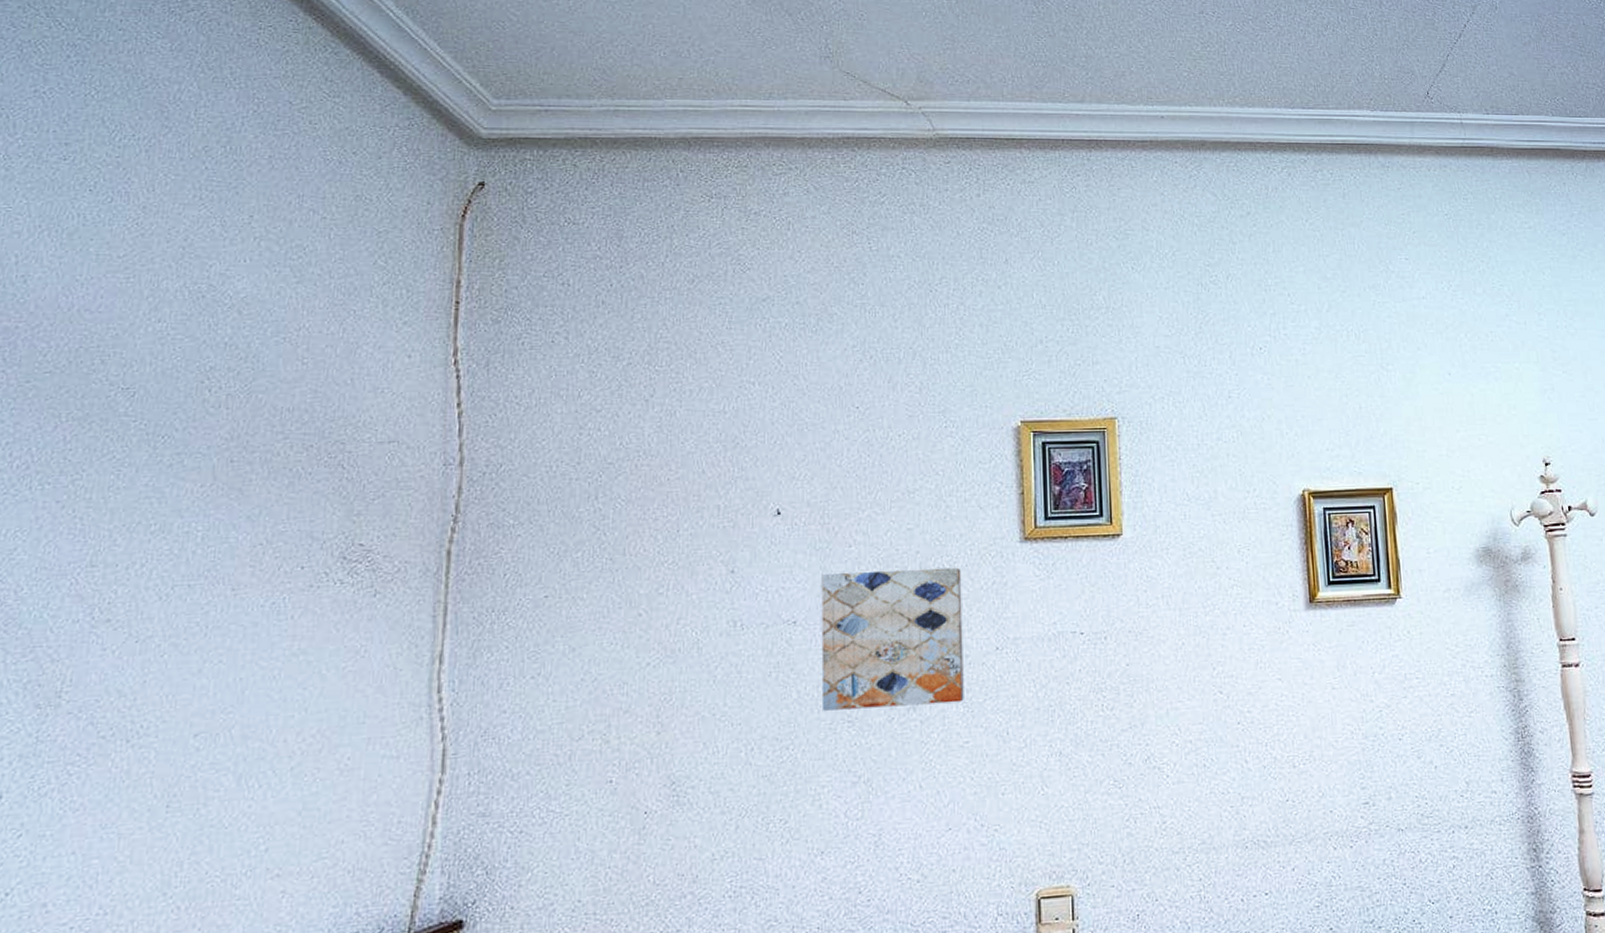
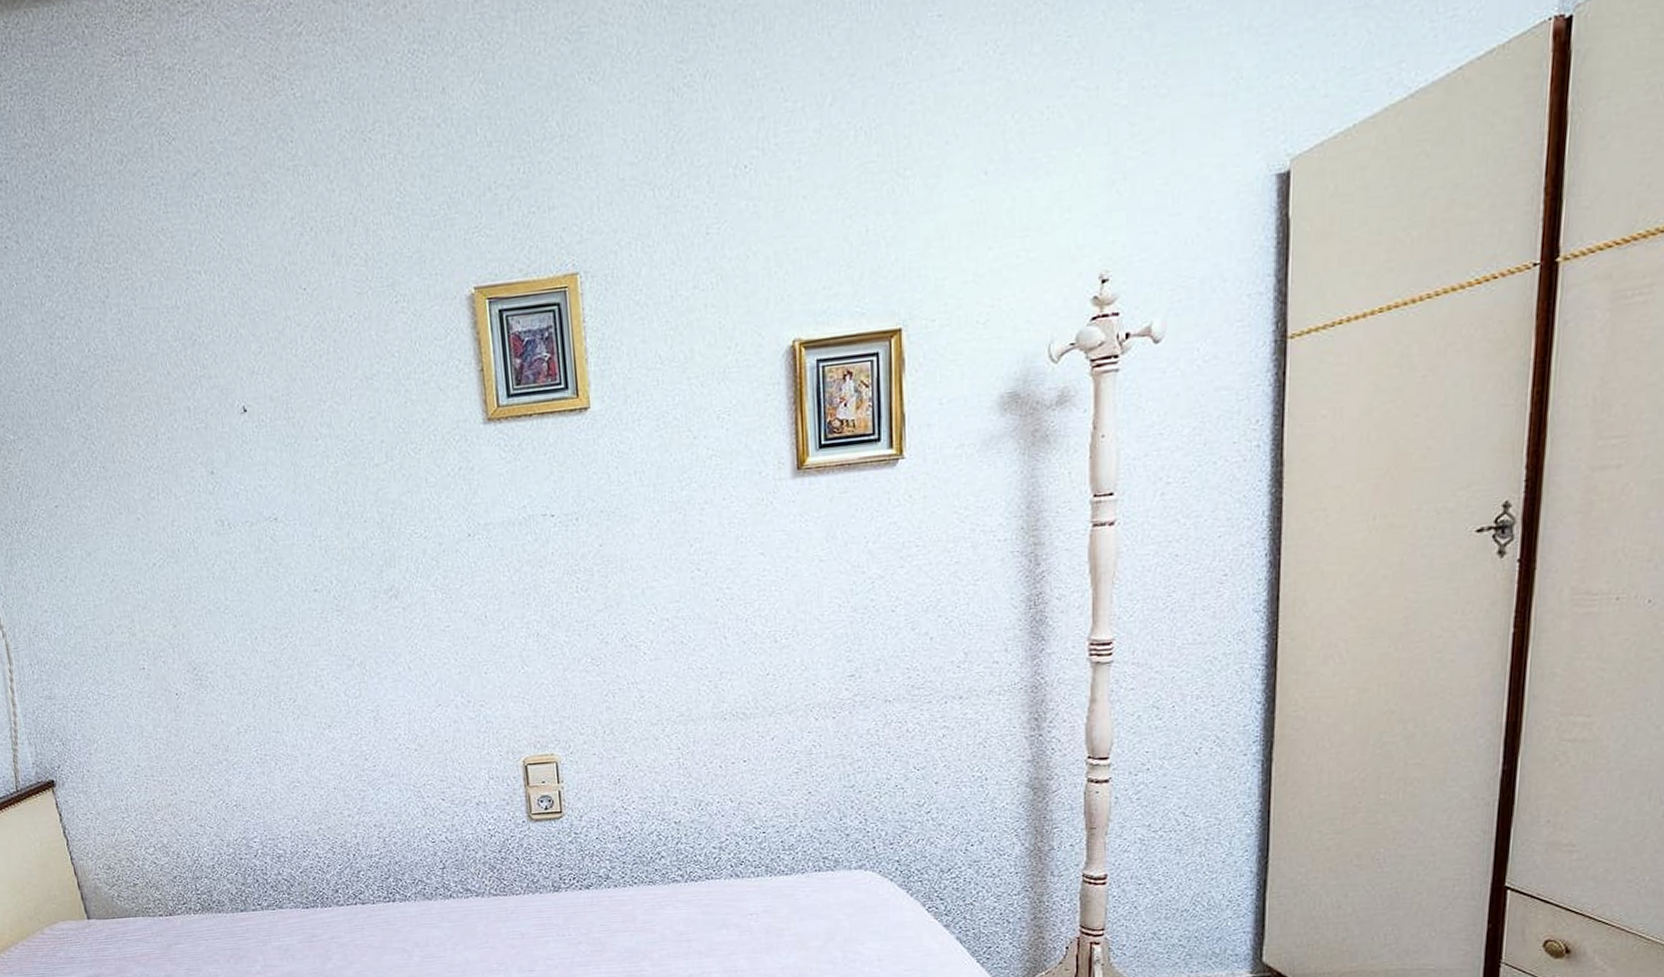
wall art: present [821,567,964,711] -> none [294,454,442,601]

